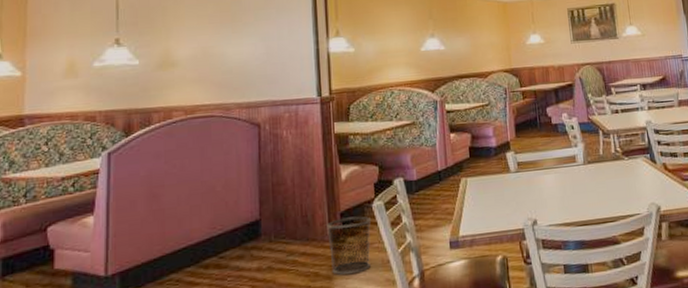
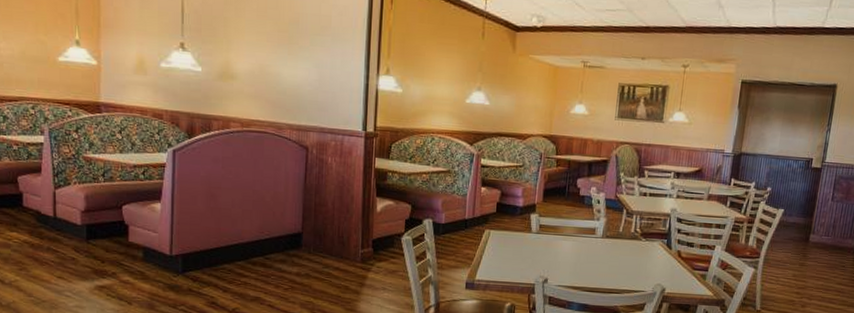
waste bin: present [327,216,372,276] -> none [359,244,400,294]

